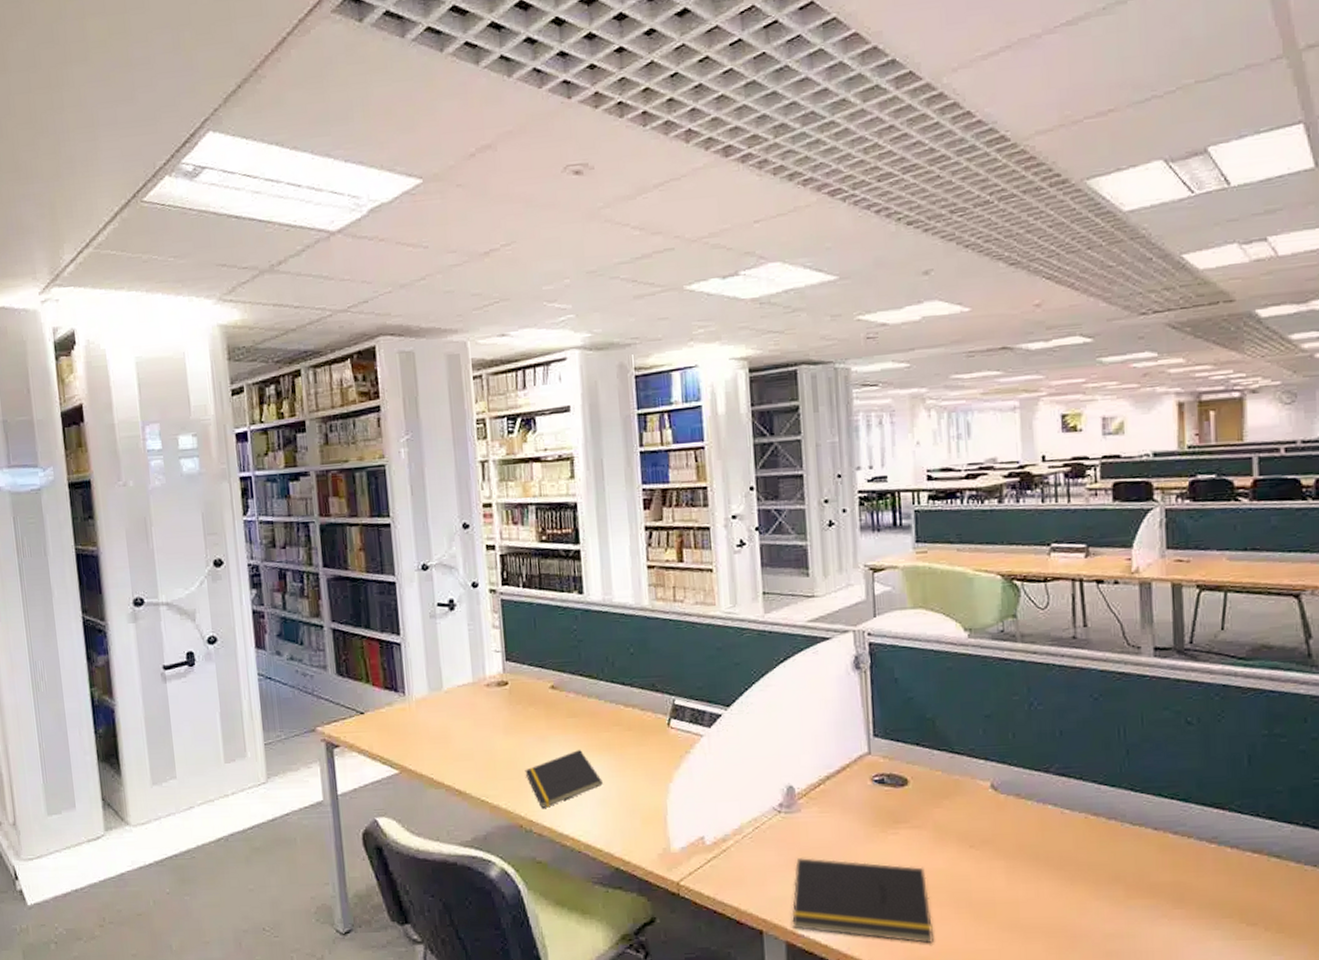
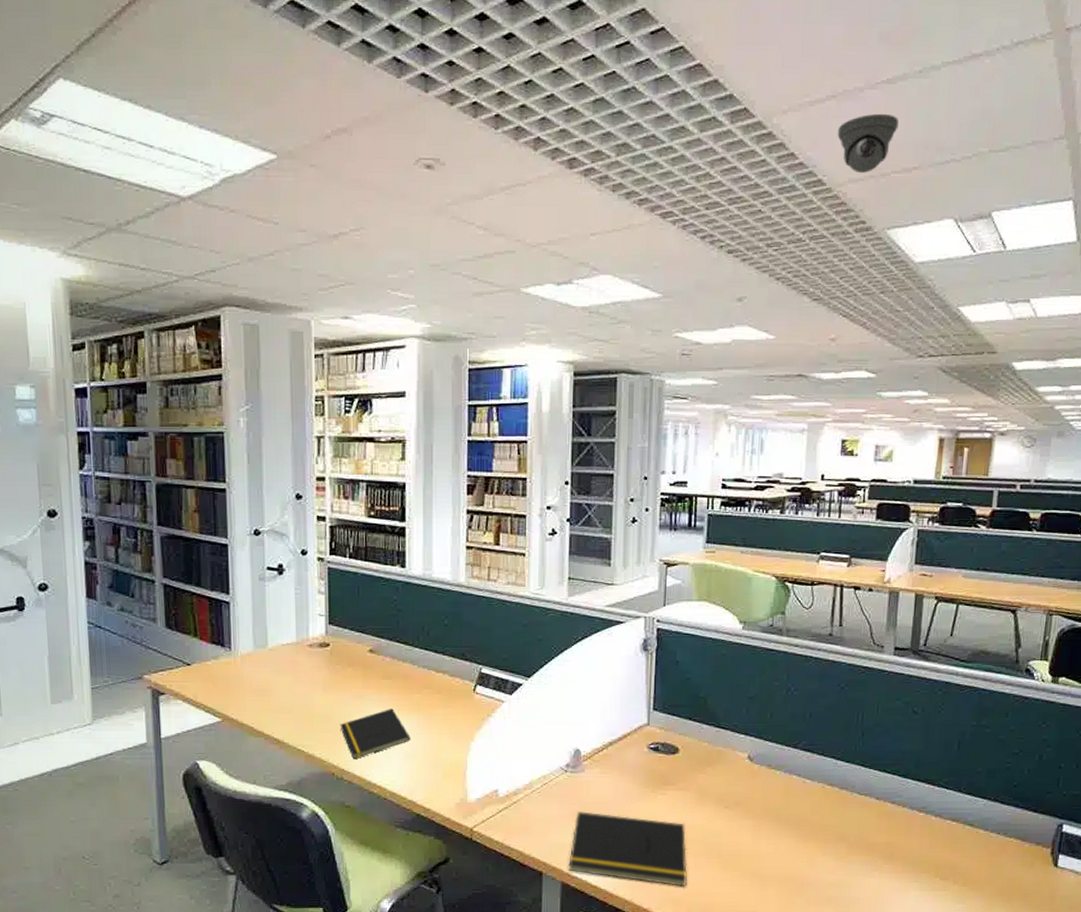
security camera: none [1016,57,1086,124] -> present [837,113,899,173]

